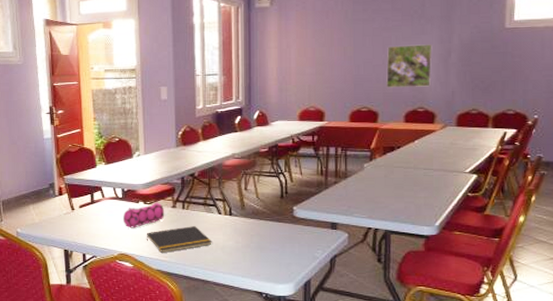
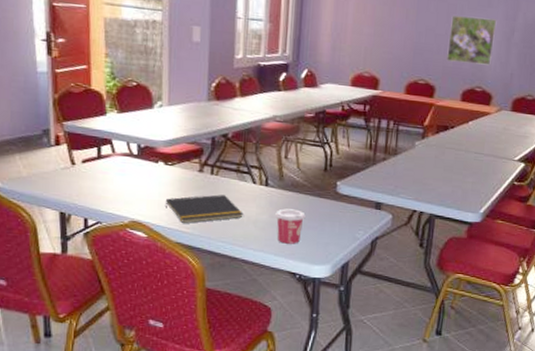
pencil case: present [123,202,165,228] -> none [137,163,190,193]
cup: none [240,234,267,266] -> present [275,208,306,244]

